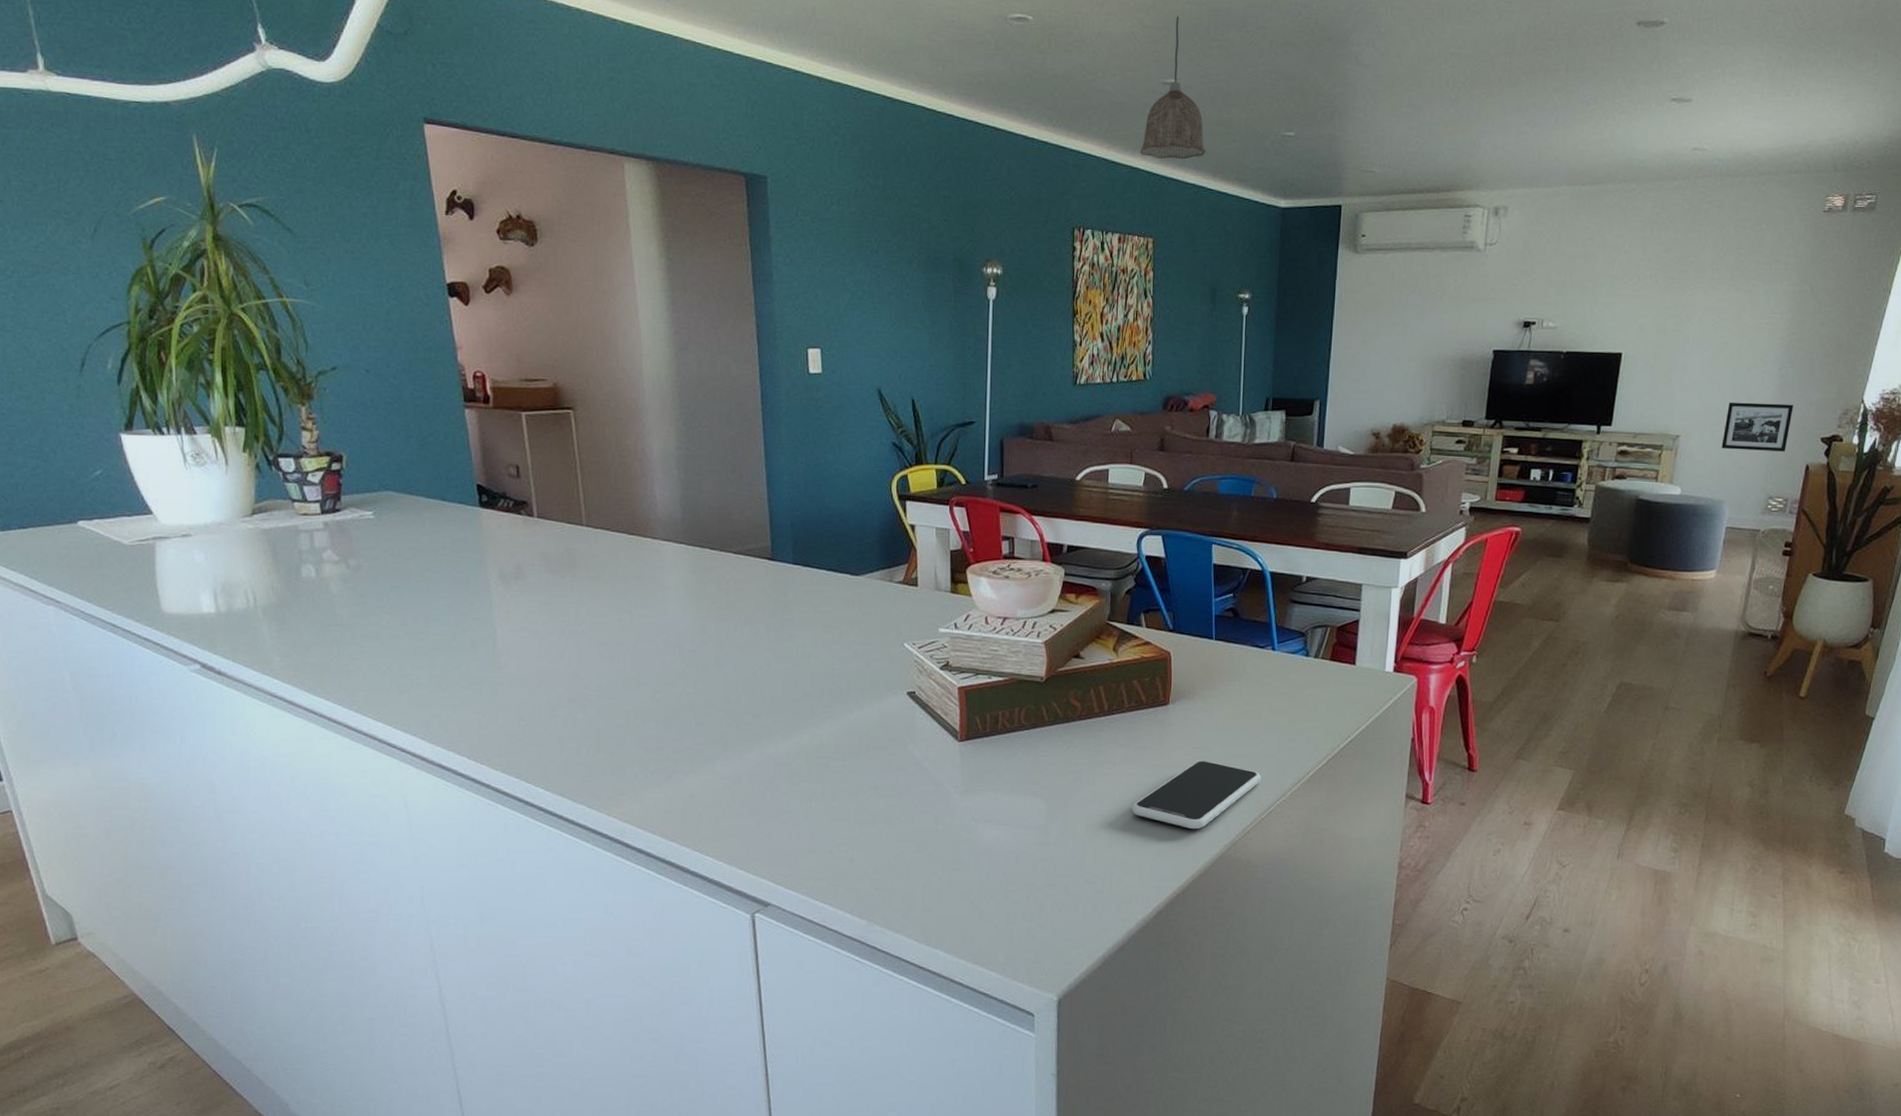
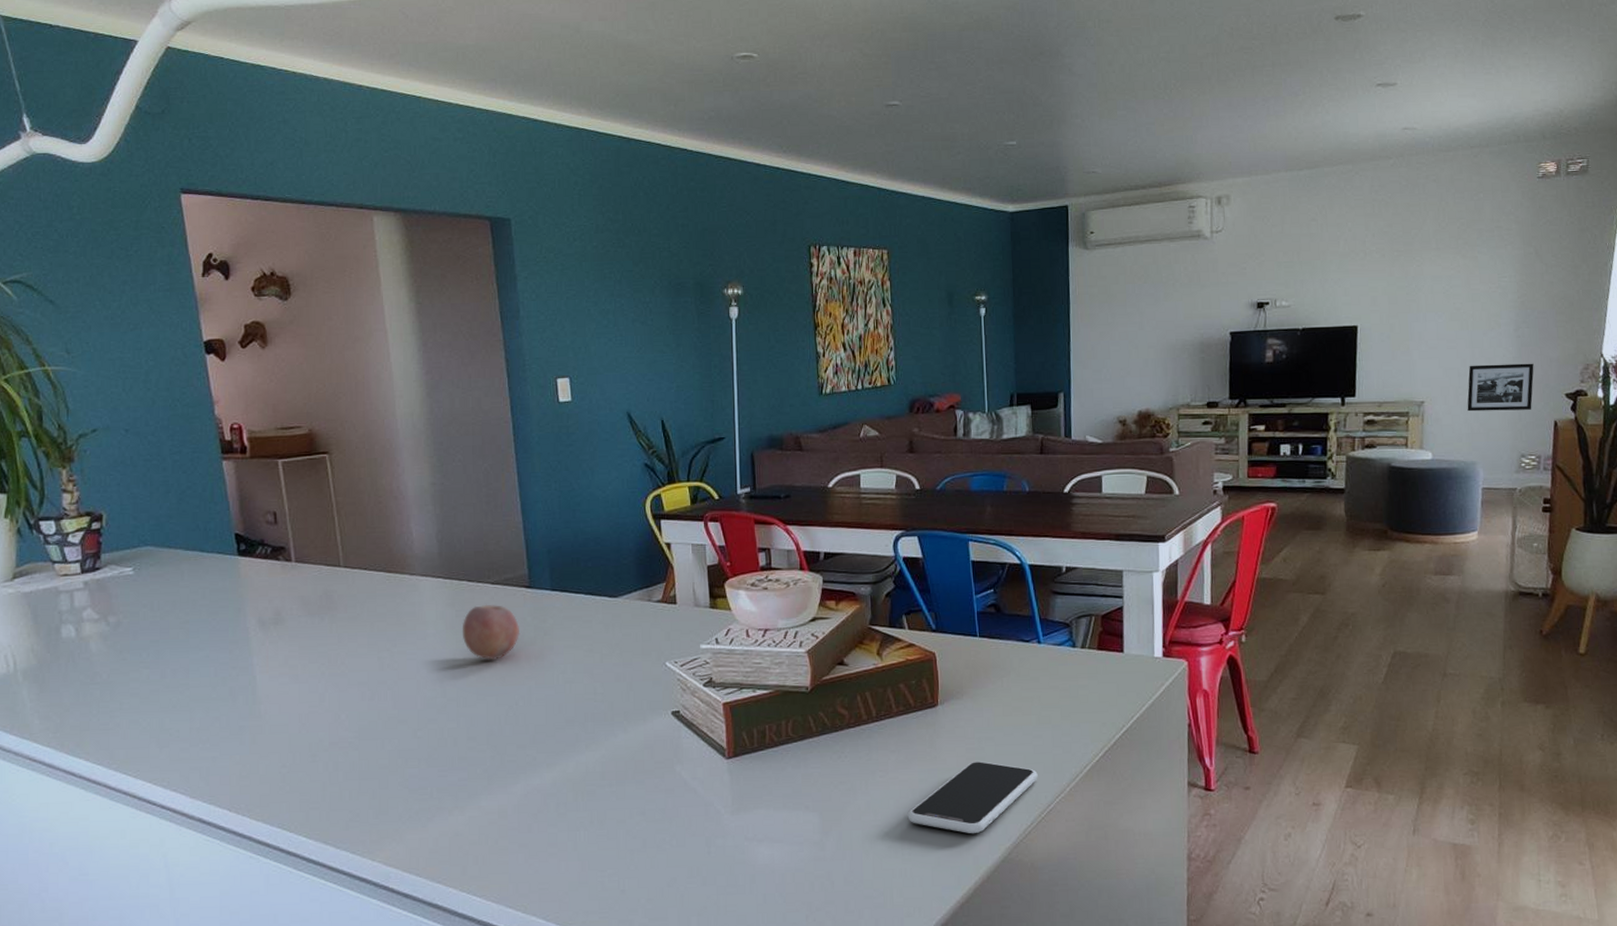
fruit: none [702,573,761,629] -> present [462,604,520,660]
pendant lamp: present [1139,15,1206,160] -> none [868,43,933,175]

